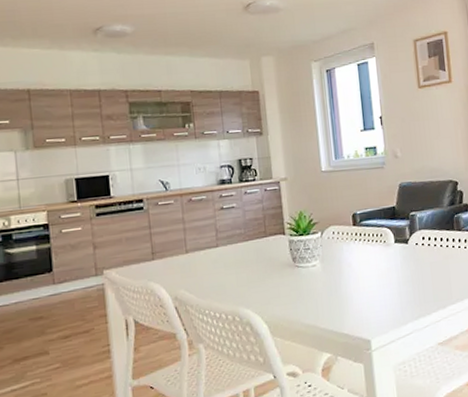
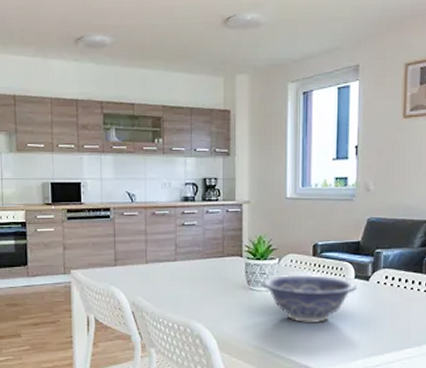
decorative bowl: none [307,244,398,295] -> present [262,274,357,324]

